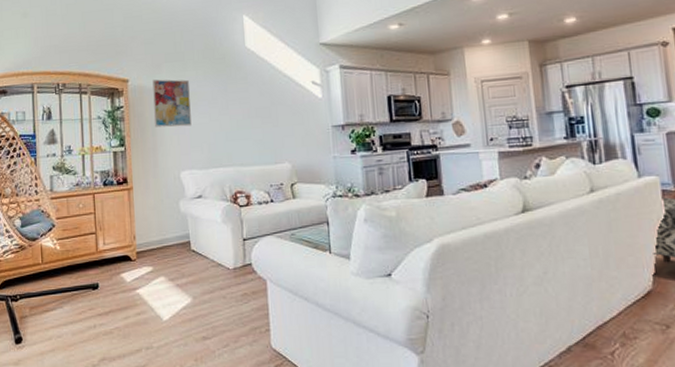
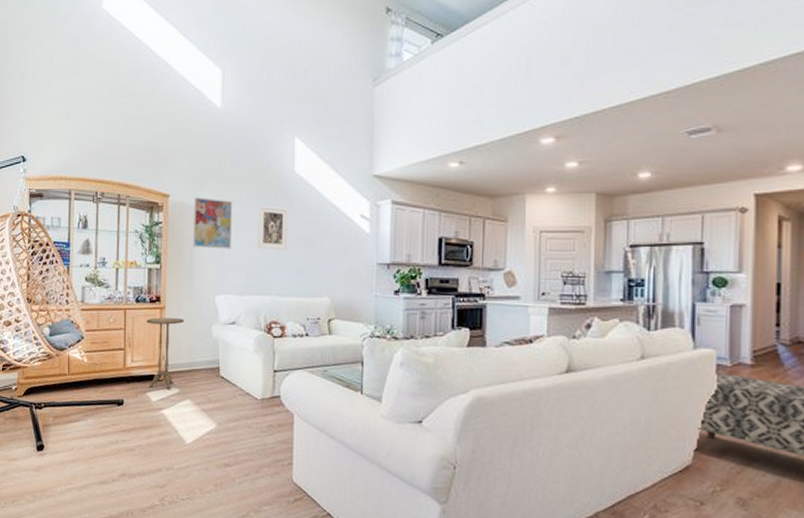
side table: none [116,197,152,269] -> present [147,317,184,390]
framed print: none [214,81,245,123] -> present [257,206,288,250]

